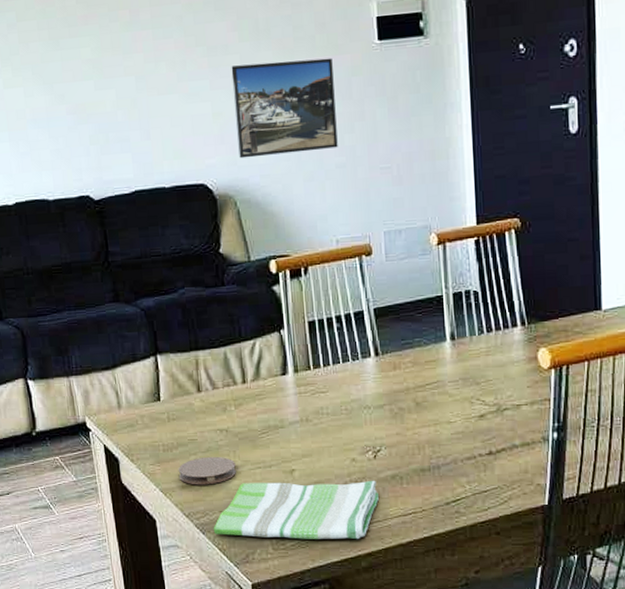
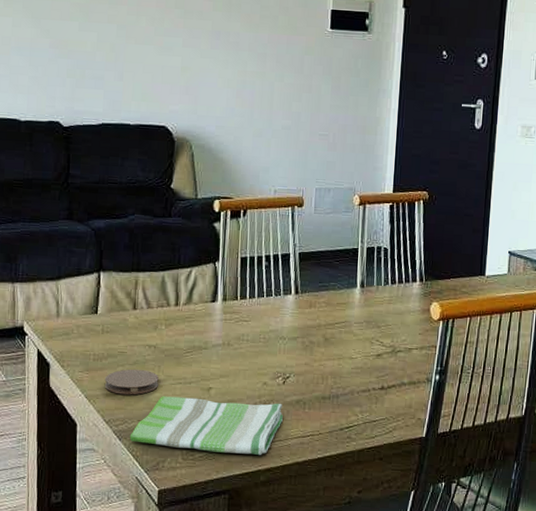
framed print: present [231,57,338,159] -> none [200,30,290,112]

